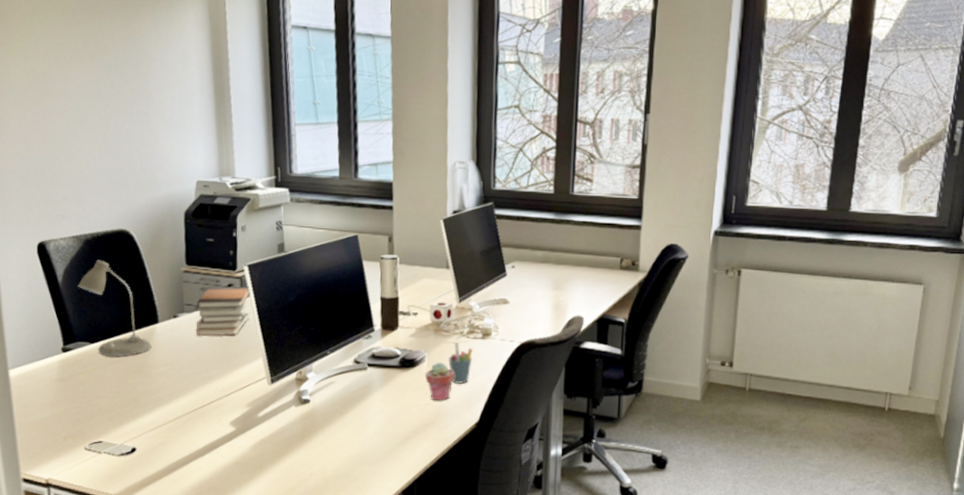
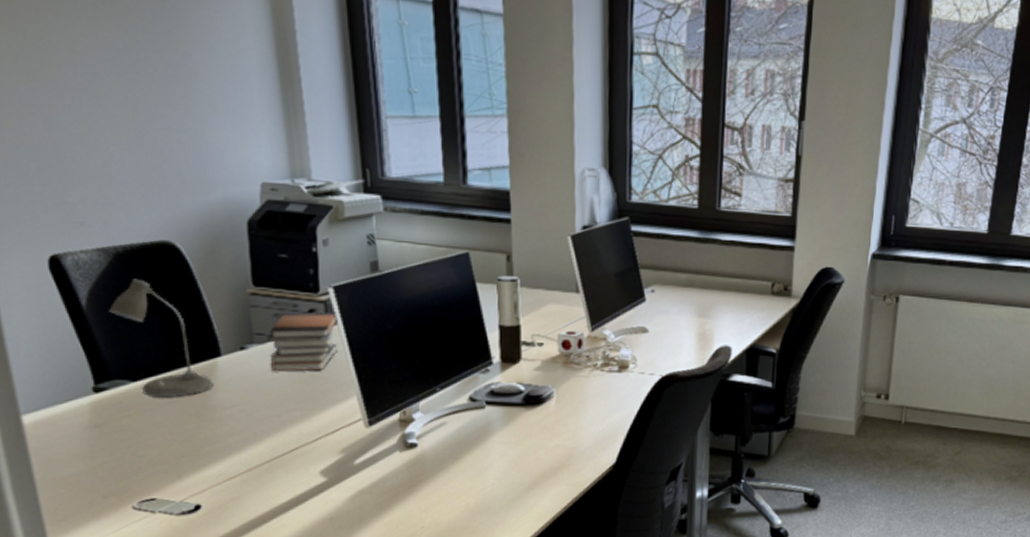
potted succulent: present [425,362,454,401] -> none [553,398,587,441]
pen holder: present [448,341,473,385] -> none [579,375,608,424]

